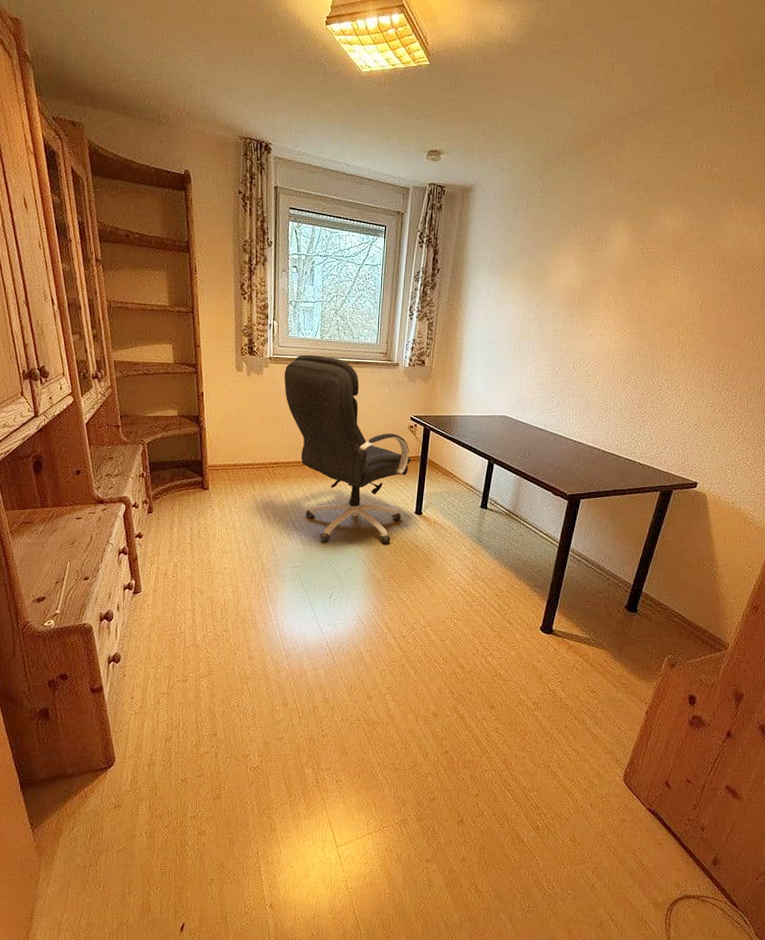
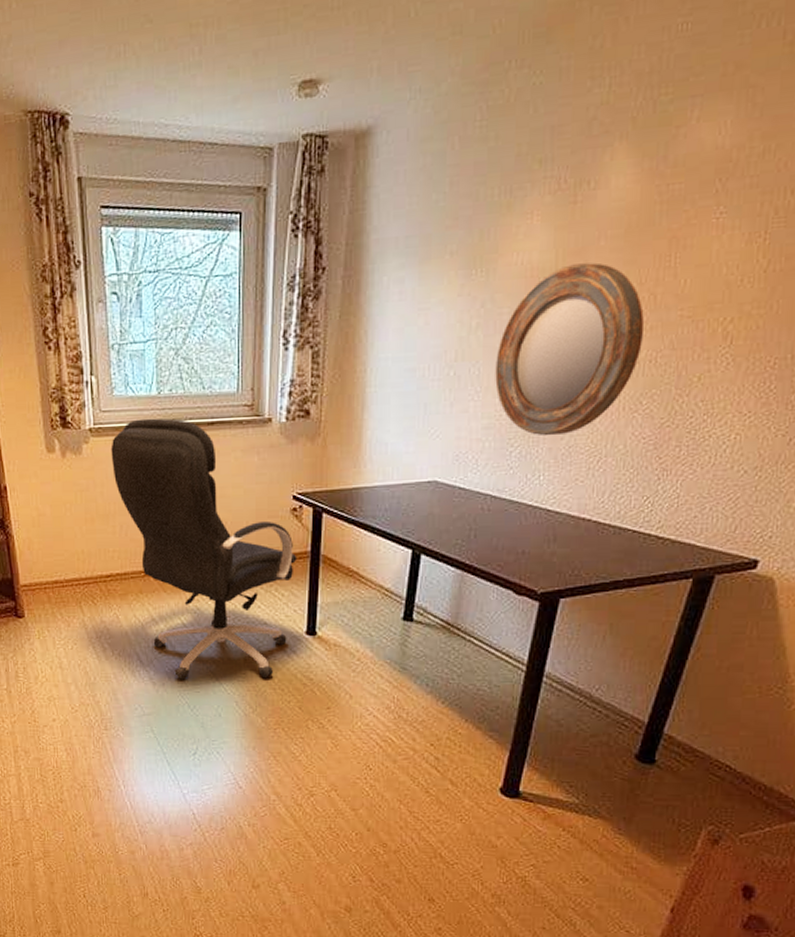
home mirror: none [544,288,633,394] -> present [495,262,644,436]

